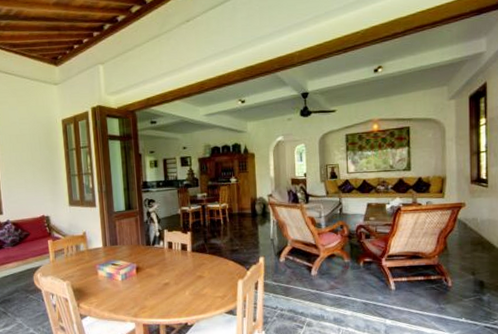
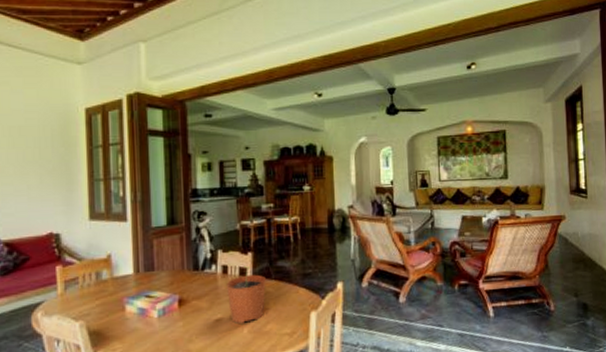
plant pot: none [171,242,202,287] -> present [225,265,266,324]

